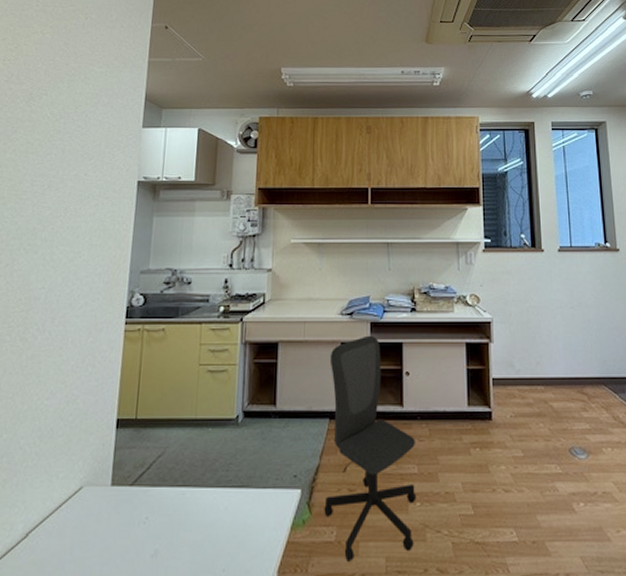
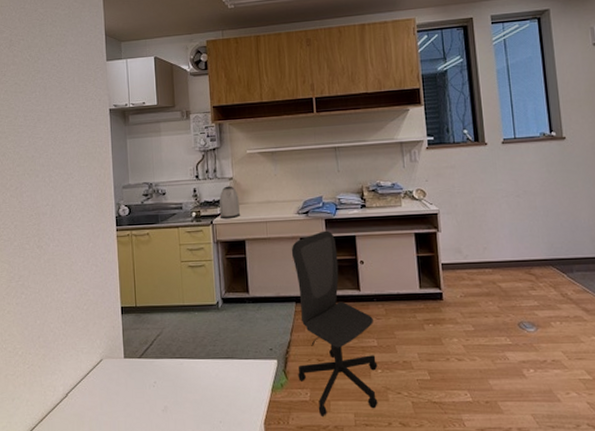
kettle: none [253,278,277,317] -> present [219,186,241,220]

